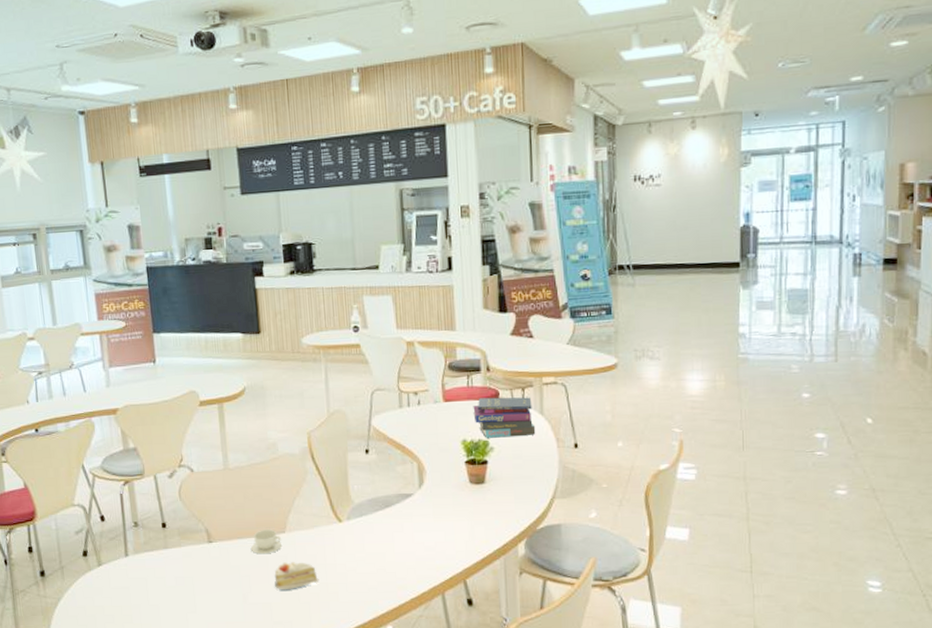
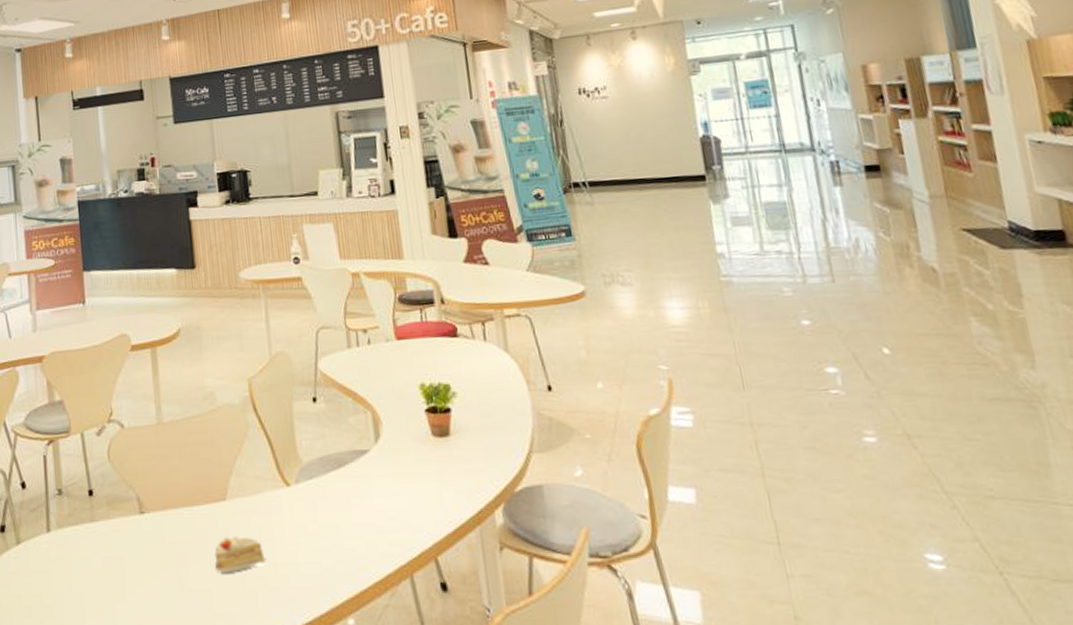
teacup: present [250,529,282,554] -> none [187,496,222,528]
books: present [473,397,536,438] -> none [429,332,502,382]

